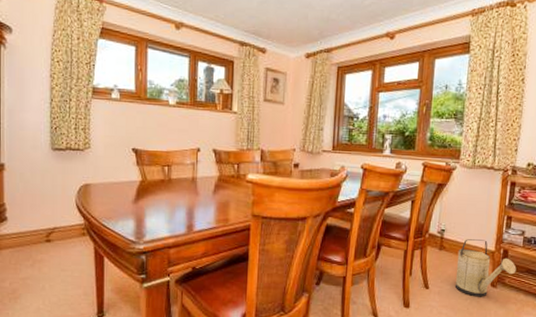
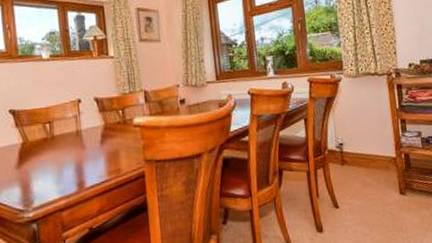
watering can: present [455,239,517,297] -> none [360,147,422,209]

